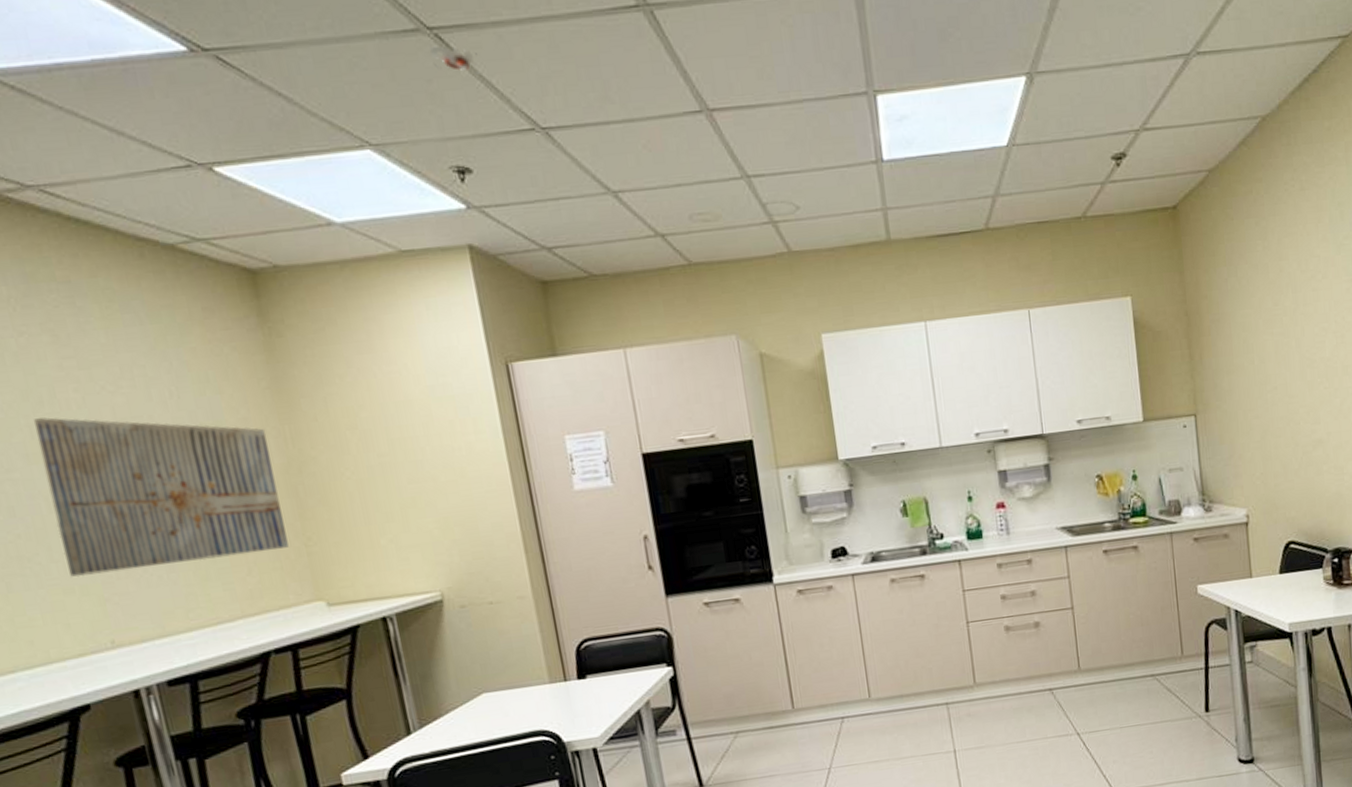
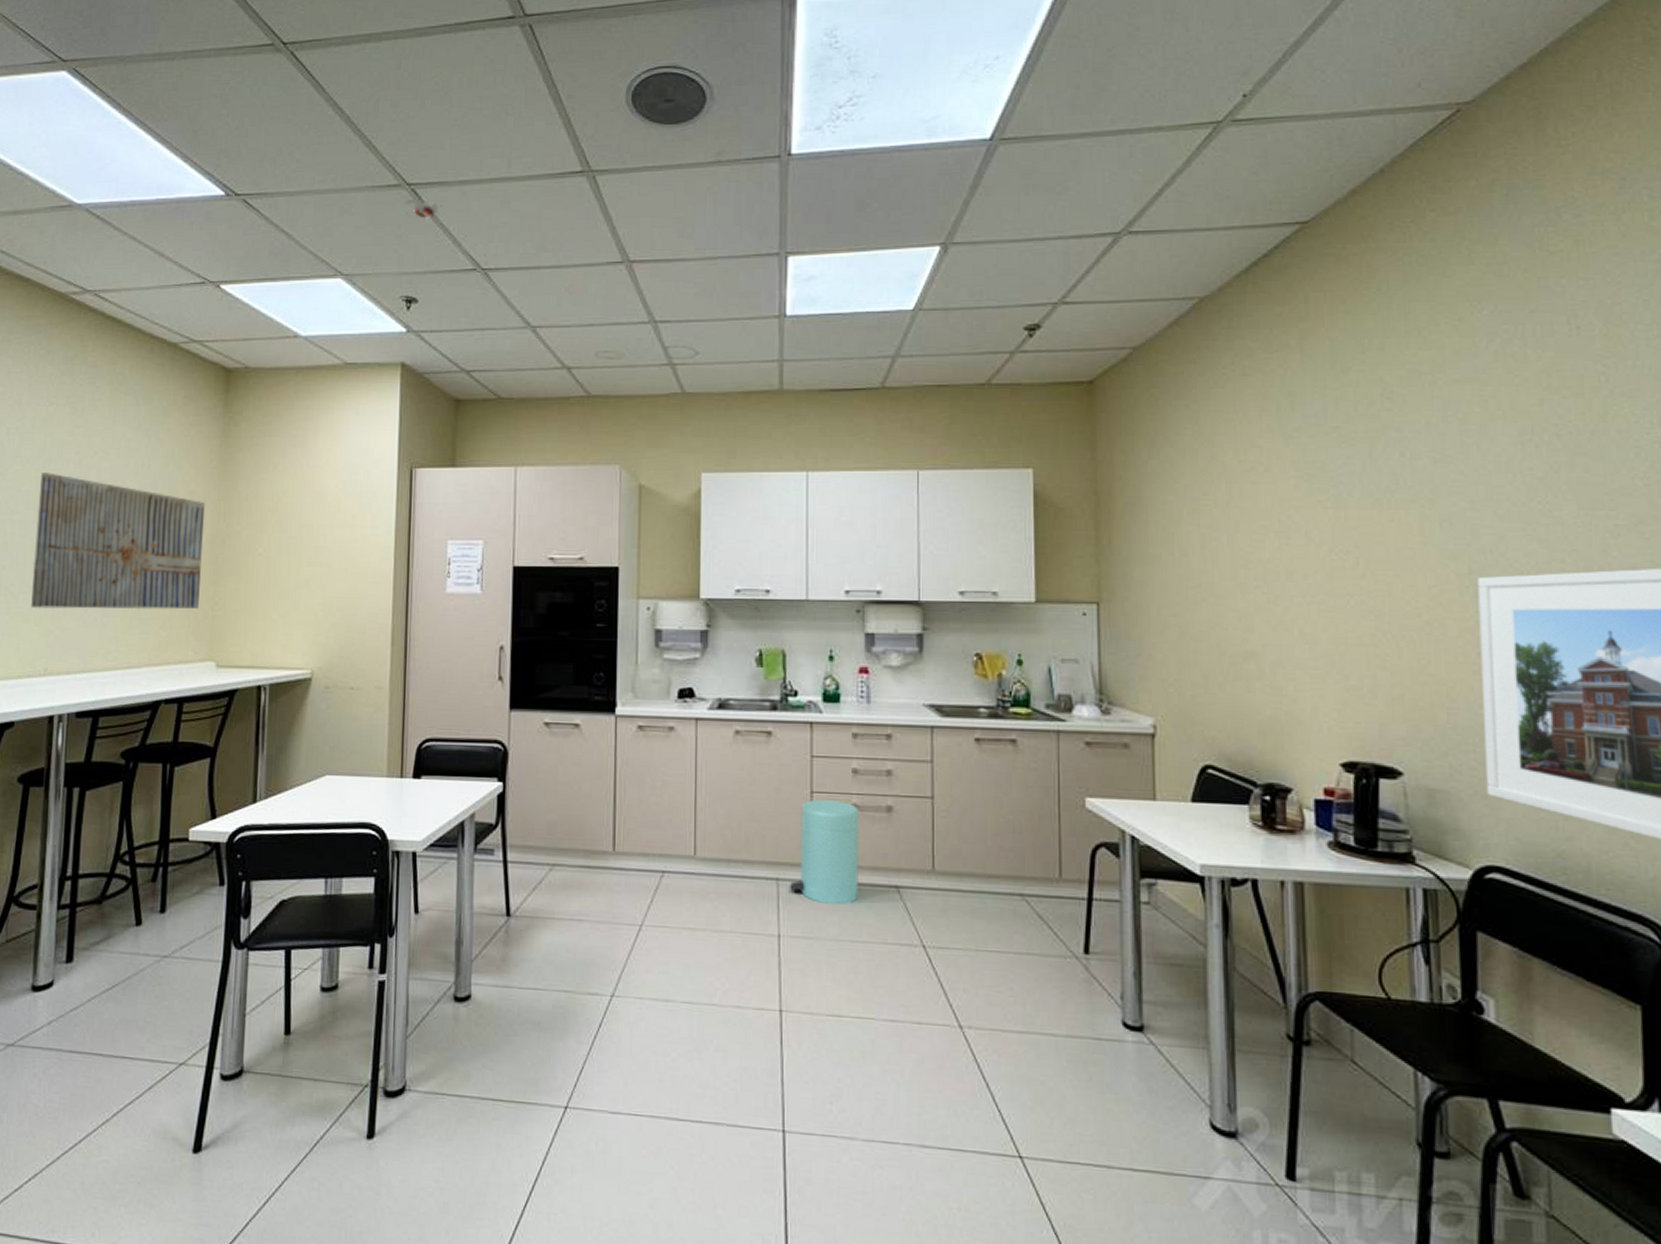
trash can: none [959,625,1019,717] -> present [790,799,859,905]

